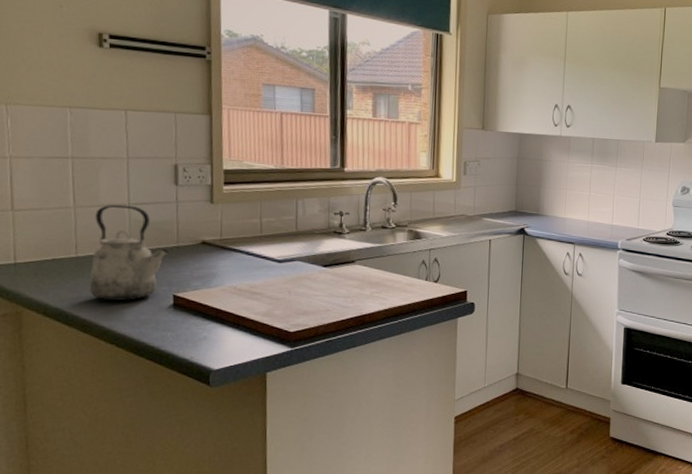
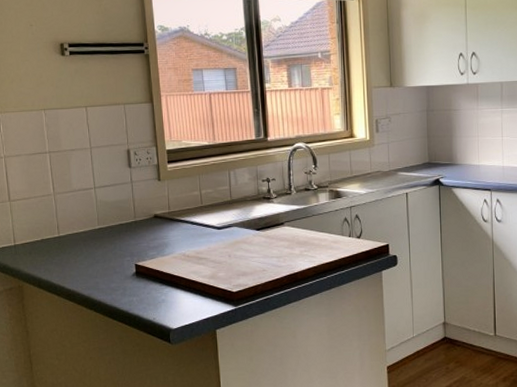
kettle: present [90,204,169,301] -> none [70,188,129,272]

